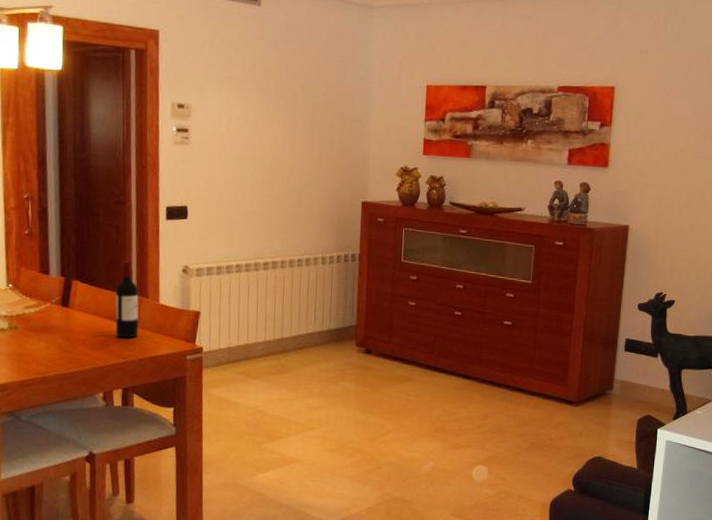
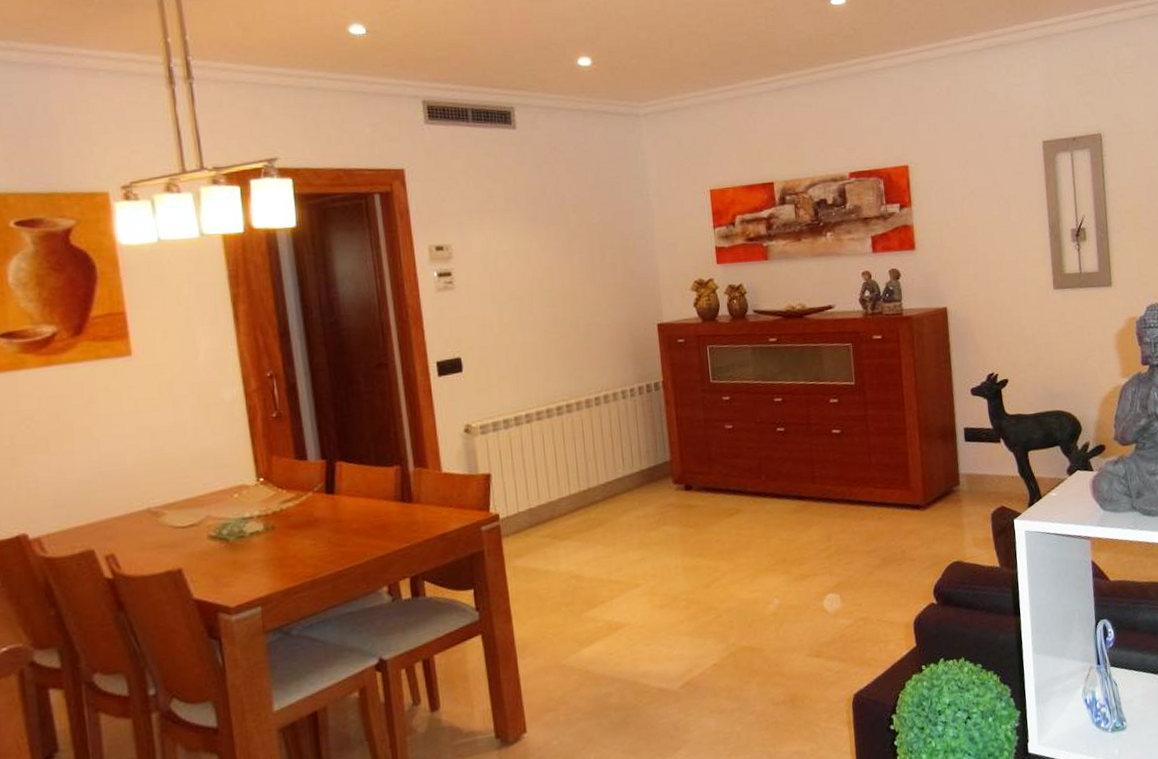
wine bottle: present [115,261,139,338] -> none [389,430,422,519]

